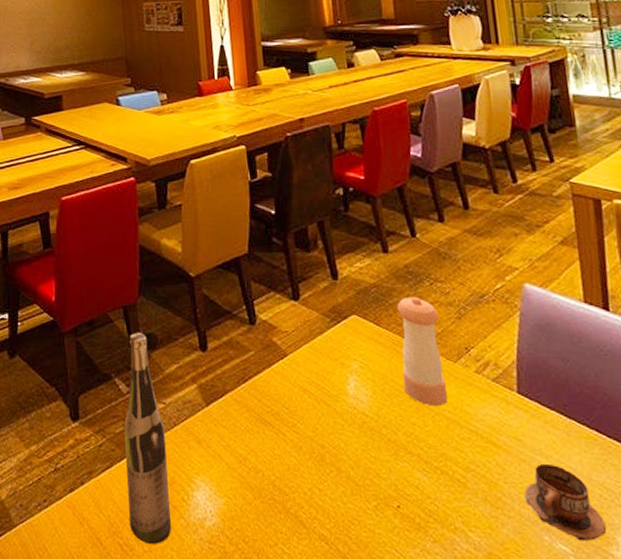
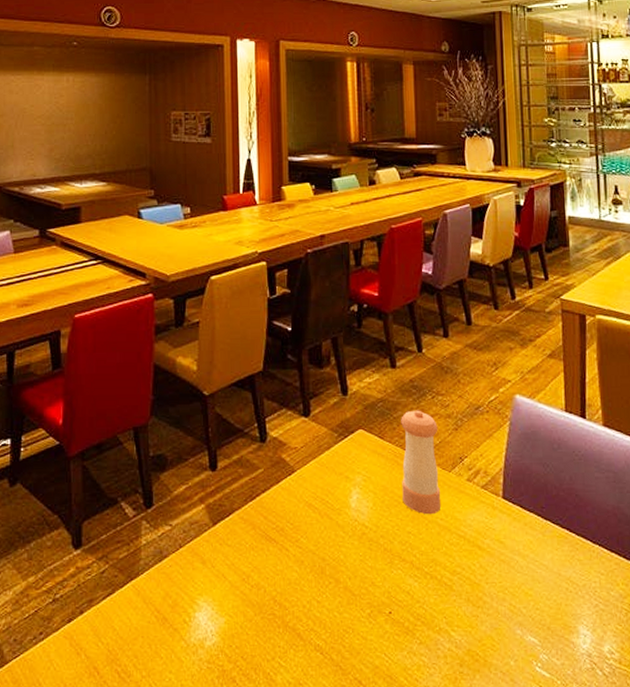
wine bottle: present [123,332,171,544] -> none [127,454,171,669]
cup: present [524,463,606,542] -> none [502,562,569,632]

